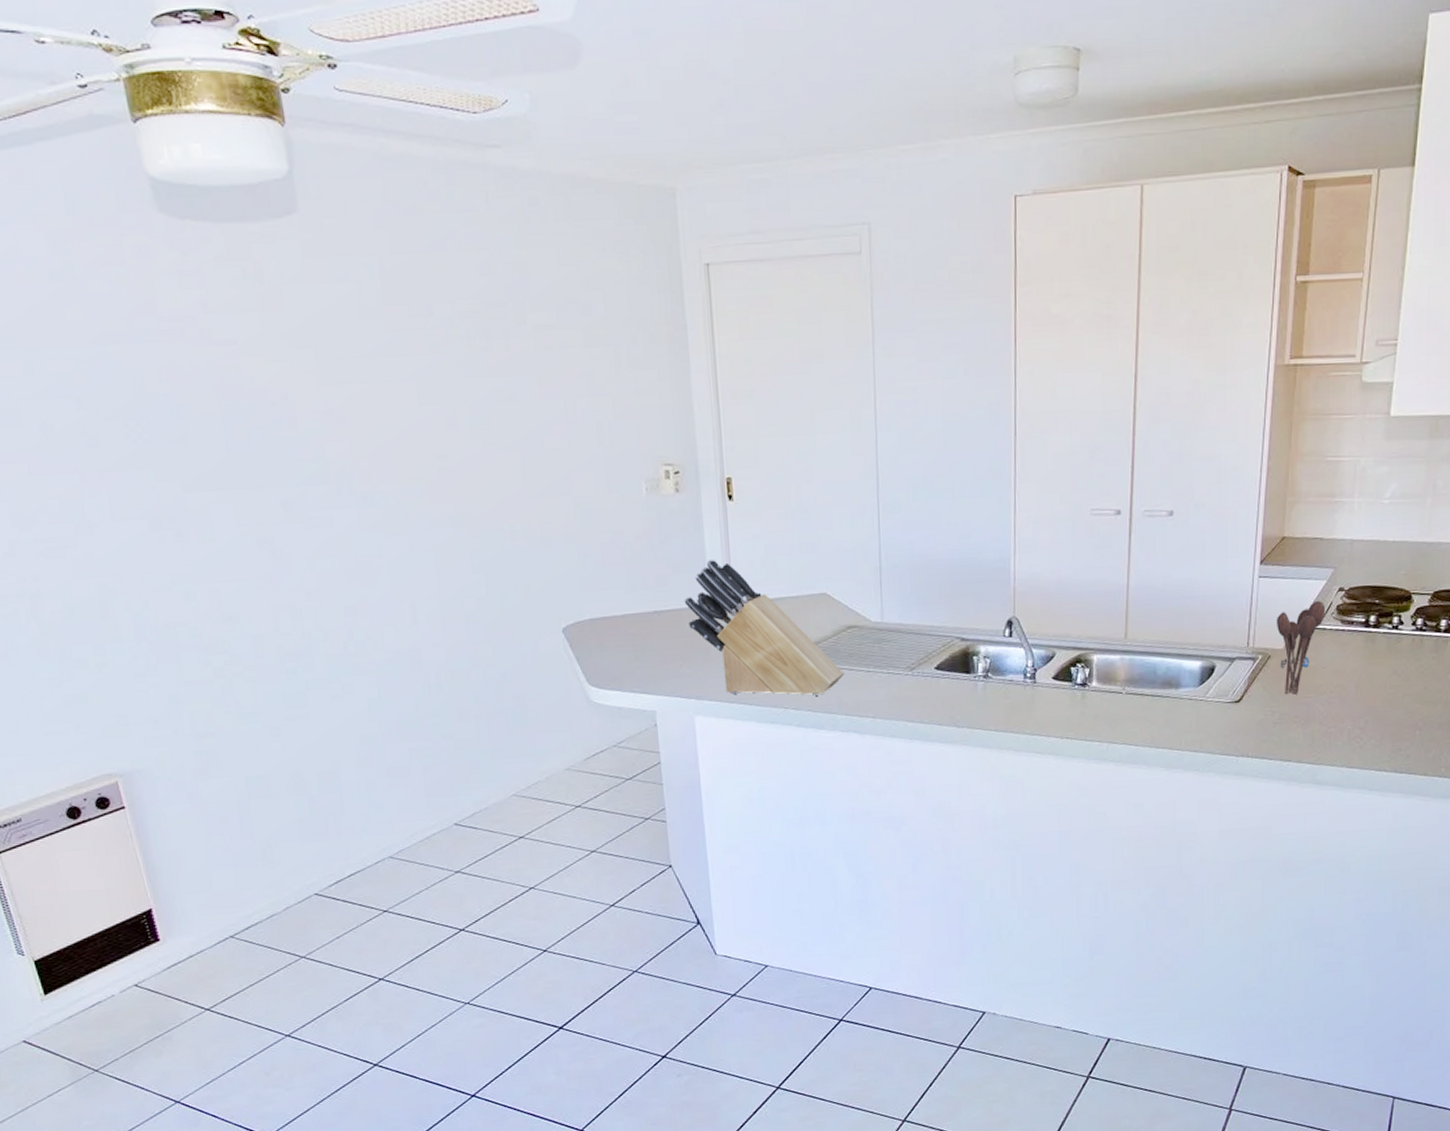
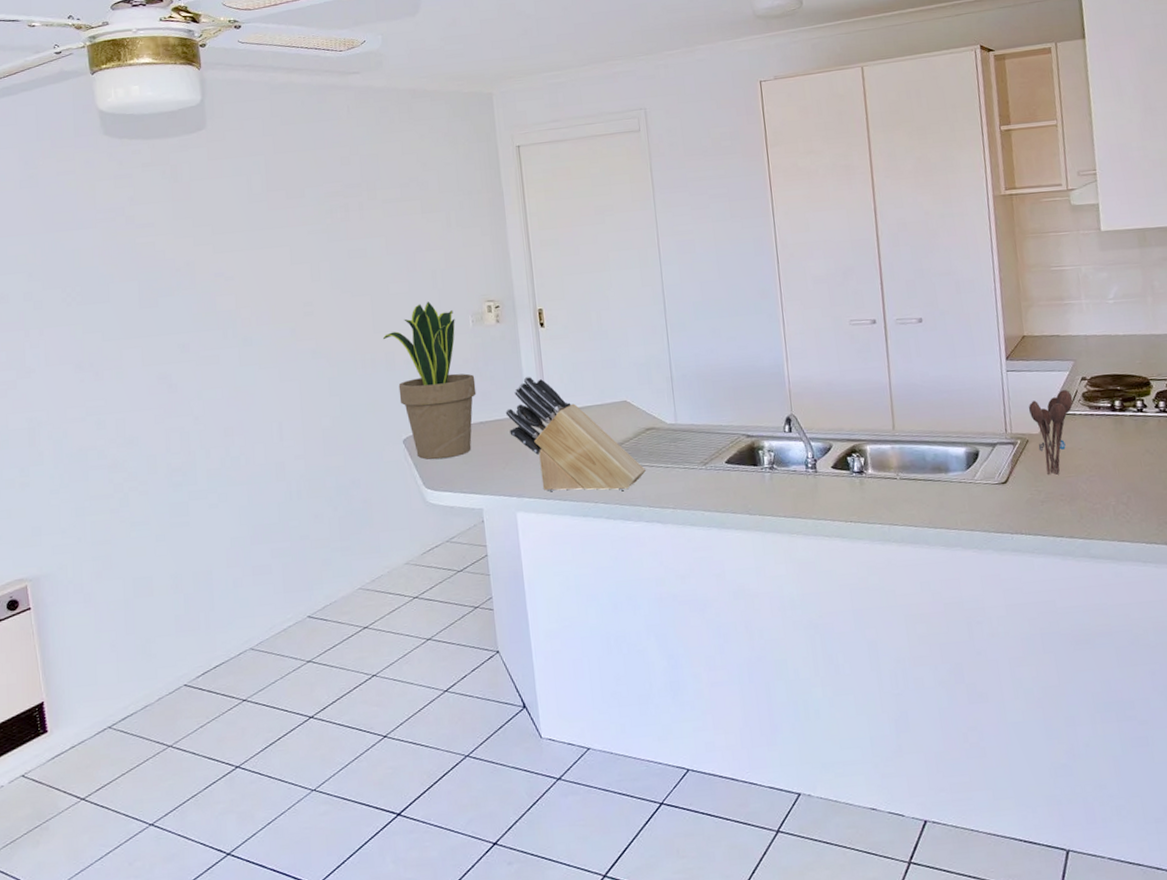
potted plant: none [536,462,650,653] -> present [382,302,477,460]

